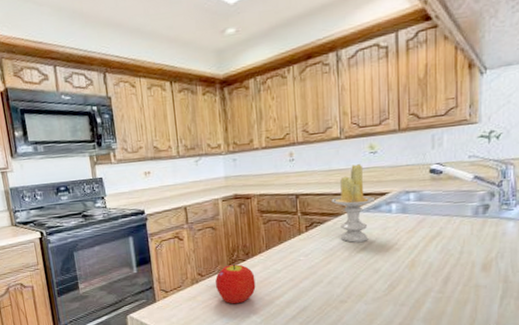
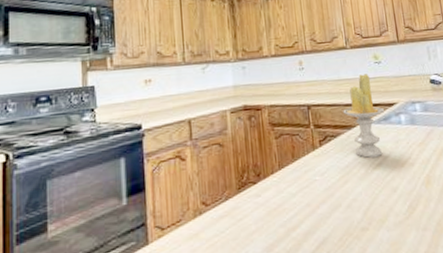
fruit: present [215,263,256,304] -> none [222,187,269,241]

